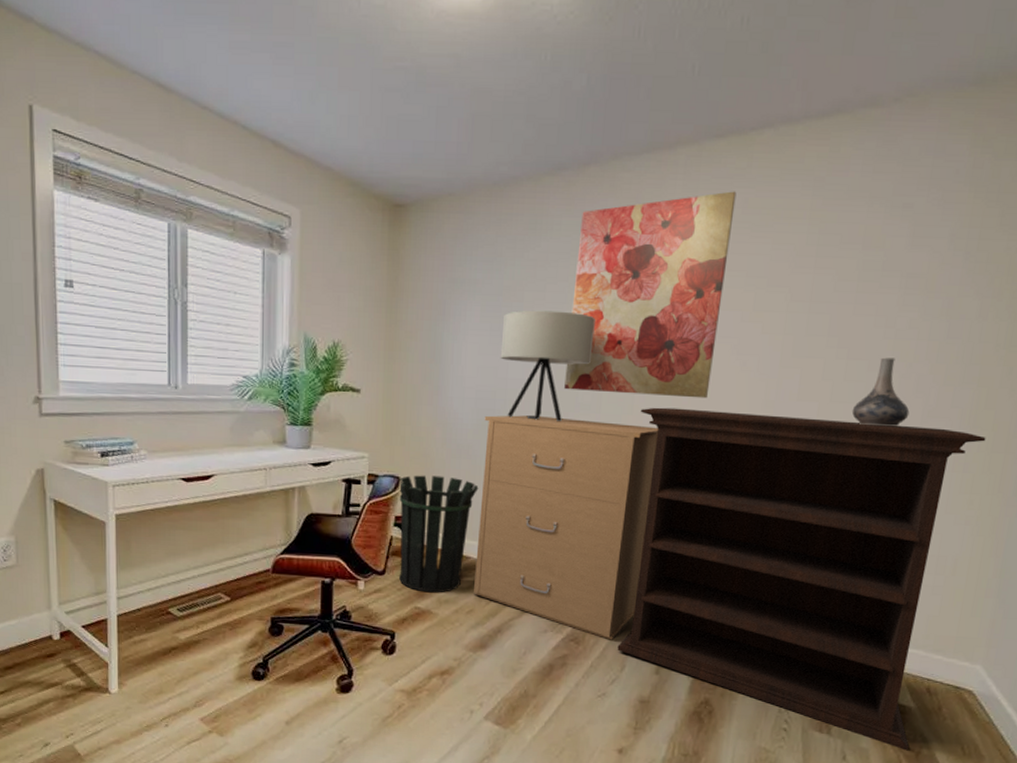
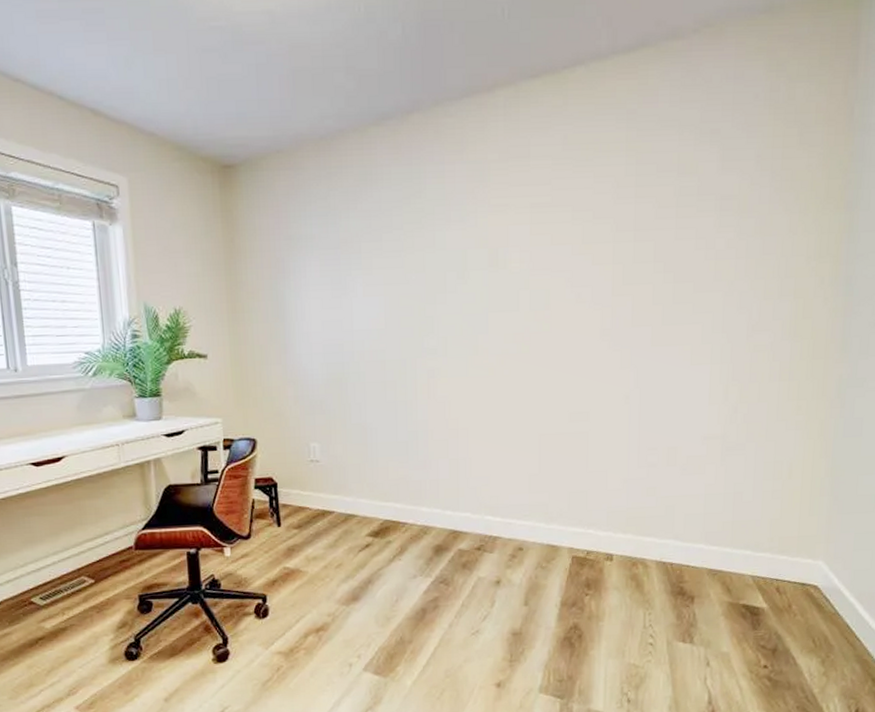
waste bin: present [398,475,479,593] -> none [255,434,336,552]
filing cabinet: present [474,415,658,640] -> none [334,364,504,578]
table lamp: present [500,310,595,422] -> none [343,259,434,369]
wall art: present [564,191,737,399] -> none [409,129,556,336]
bookshelf: present [617,407,986,751] -> none [486,340,807,650]
decorative vase: present [851,357,910,426] -> none [683,277,736,344]

